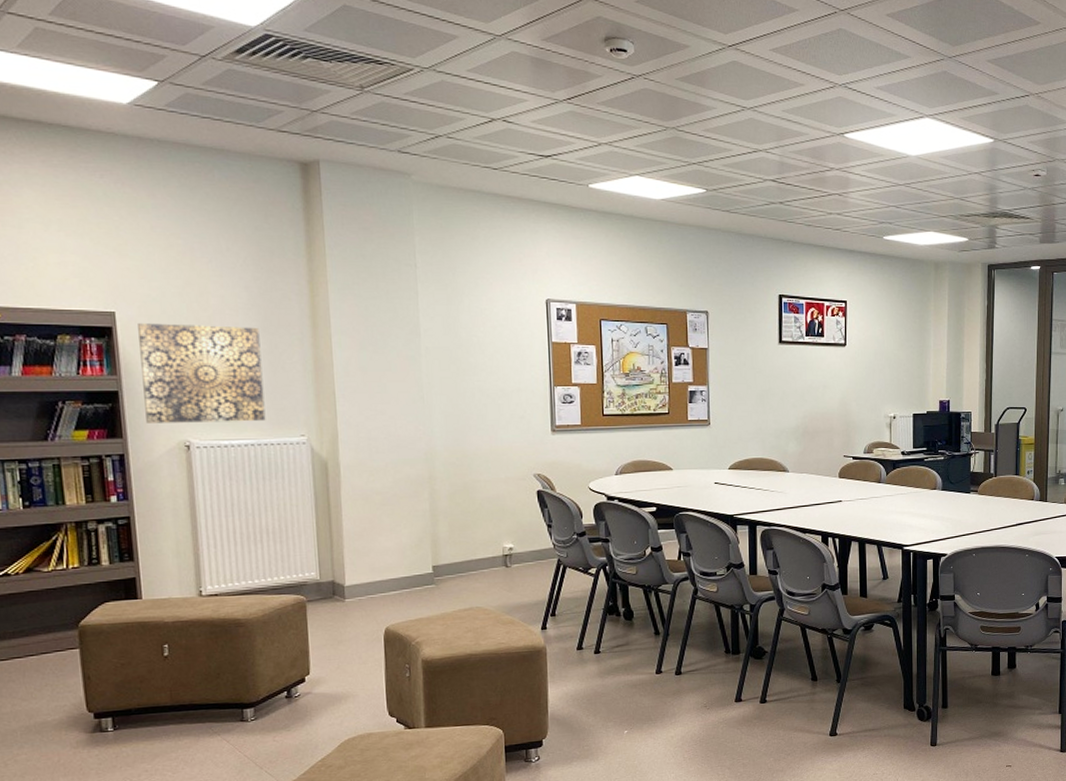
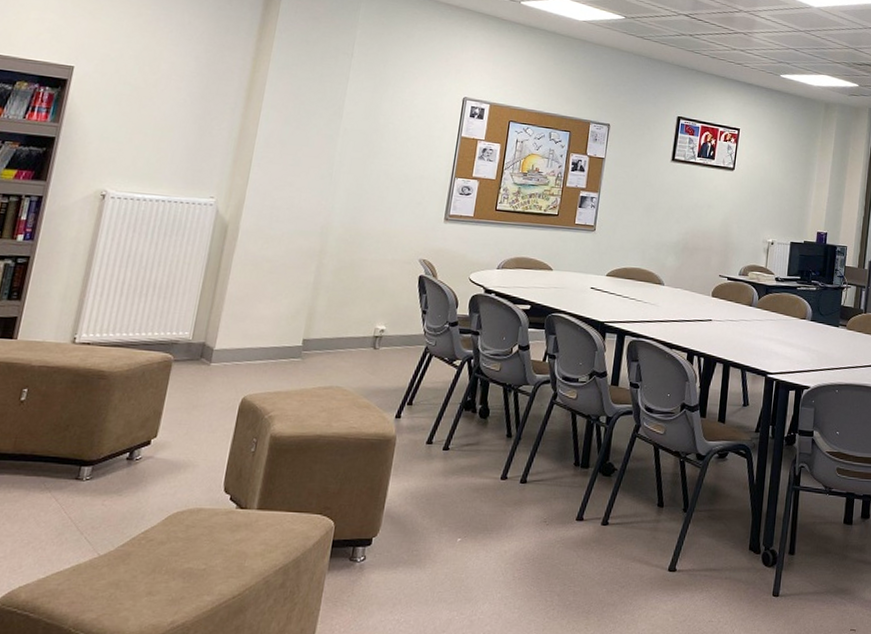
wall art: present [138,323,266,423] -> none [72,79,198,180]

